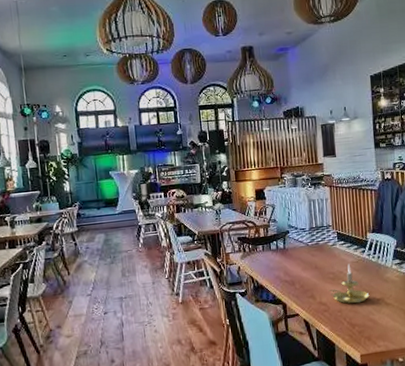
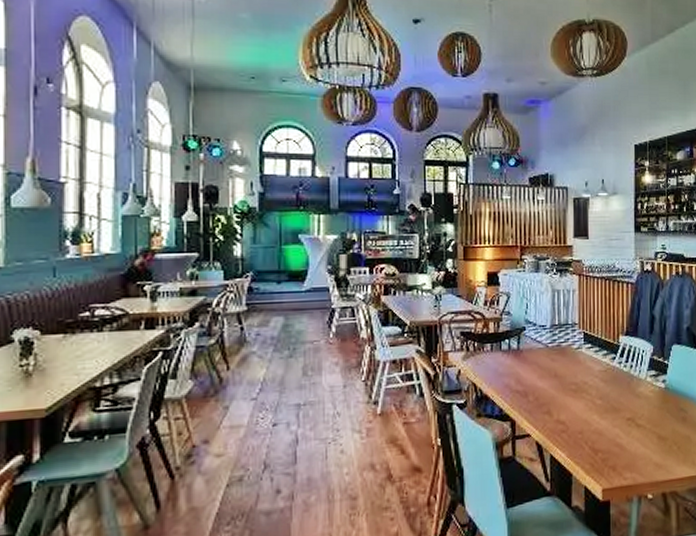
candle holder: present [328,263,370,304] -> none [568,372,618,424]

